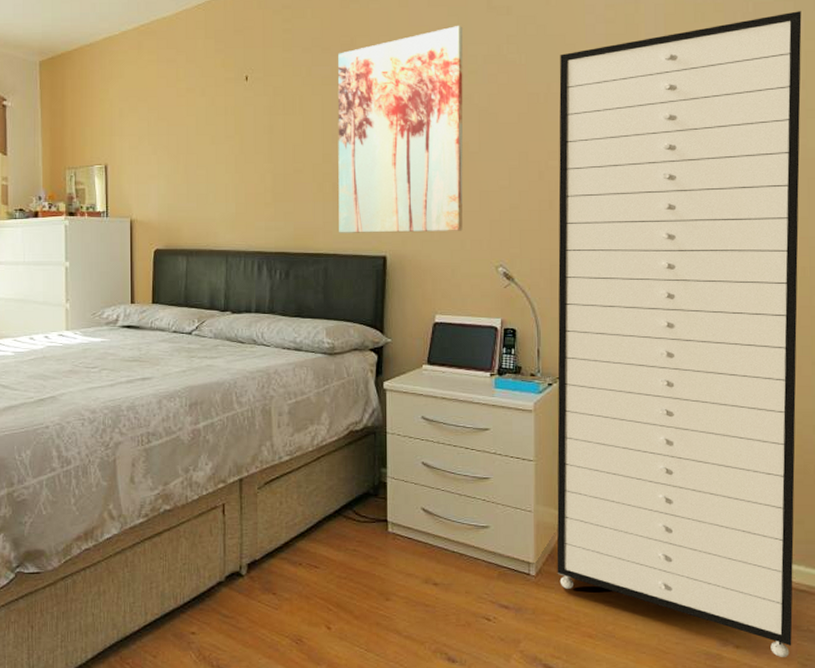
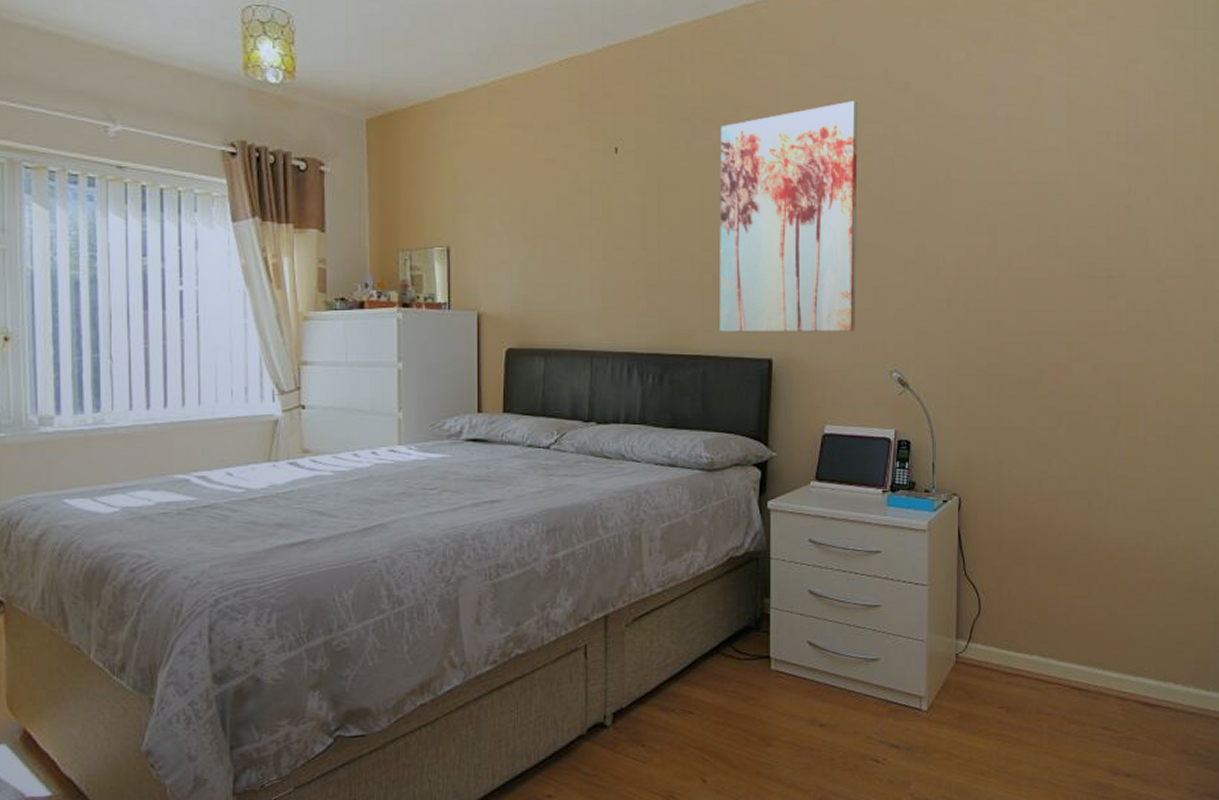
storage cabinet: present [557,11,802,657] -> none [949,103,1201,784]

